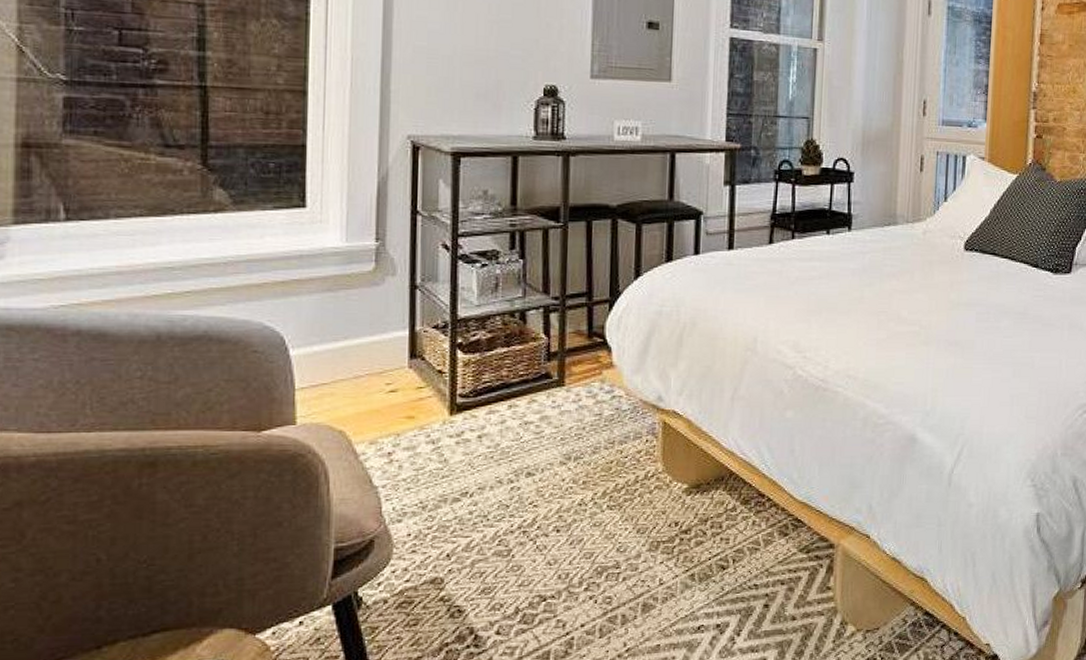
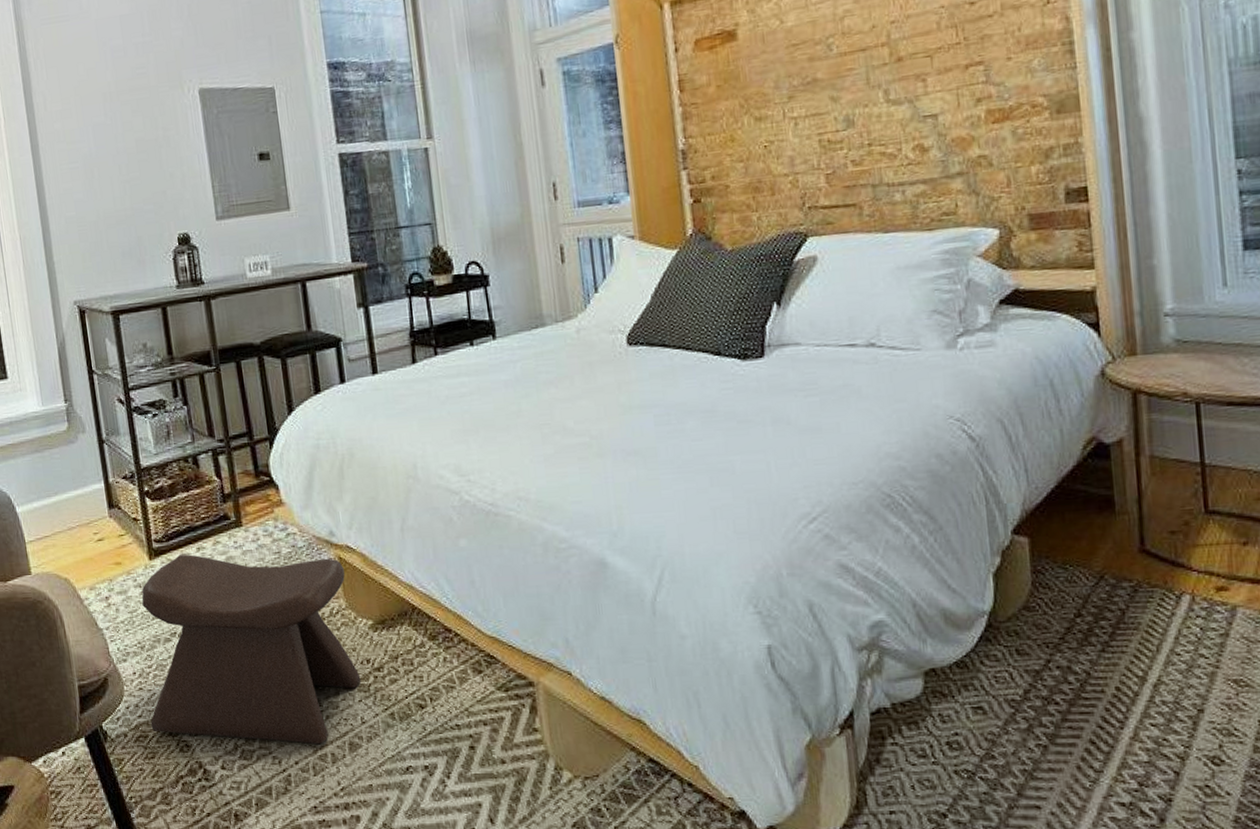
stool: none [419,412,668,607] -> present [141,554,361,745]

